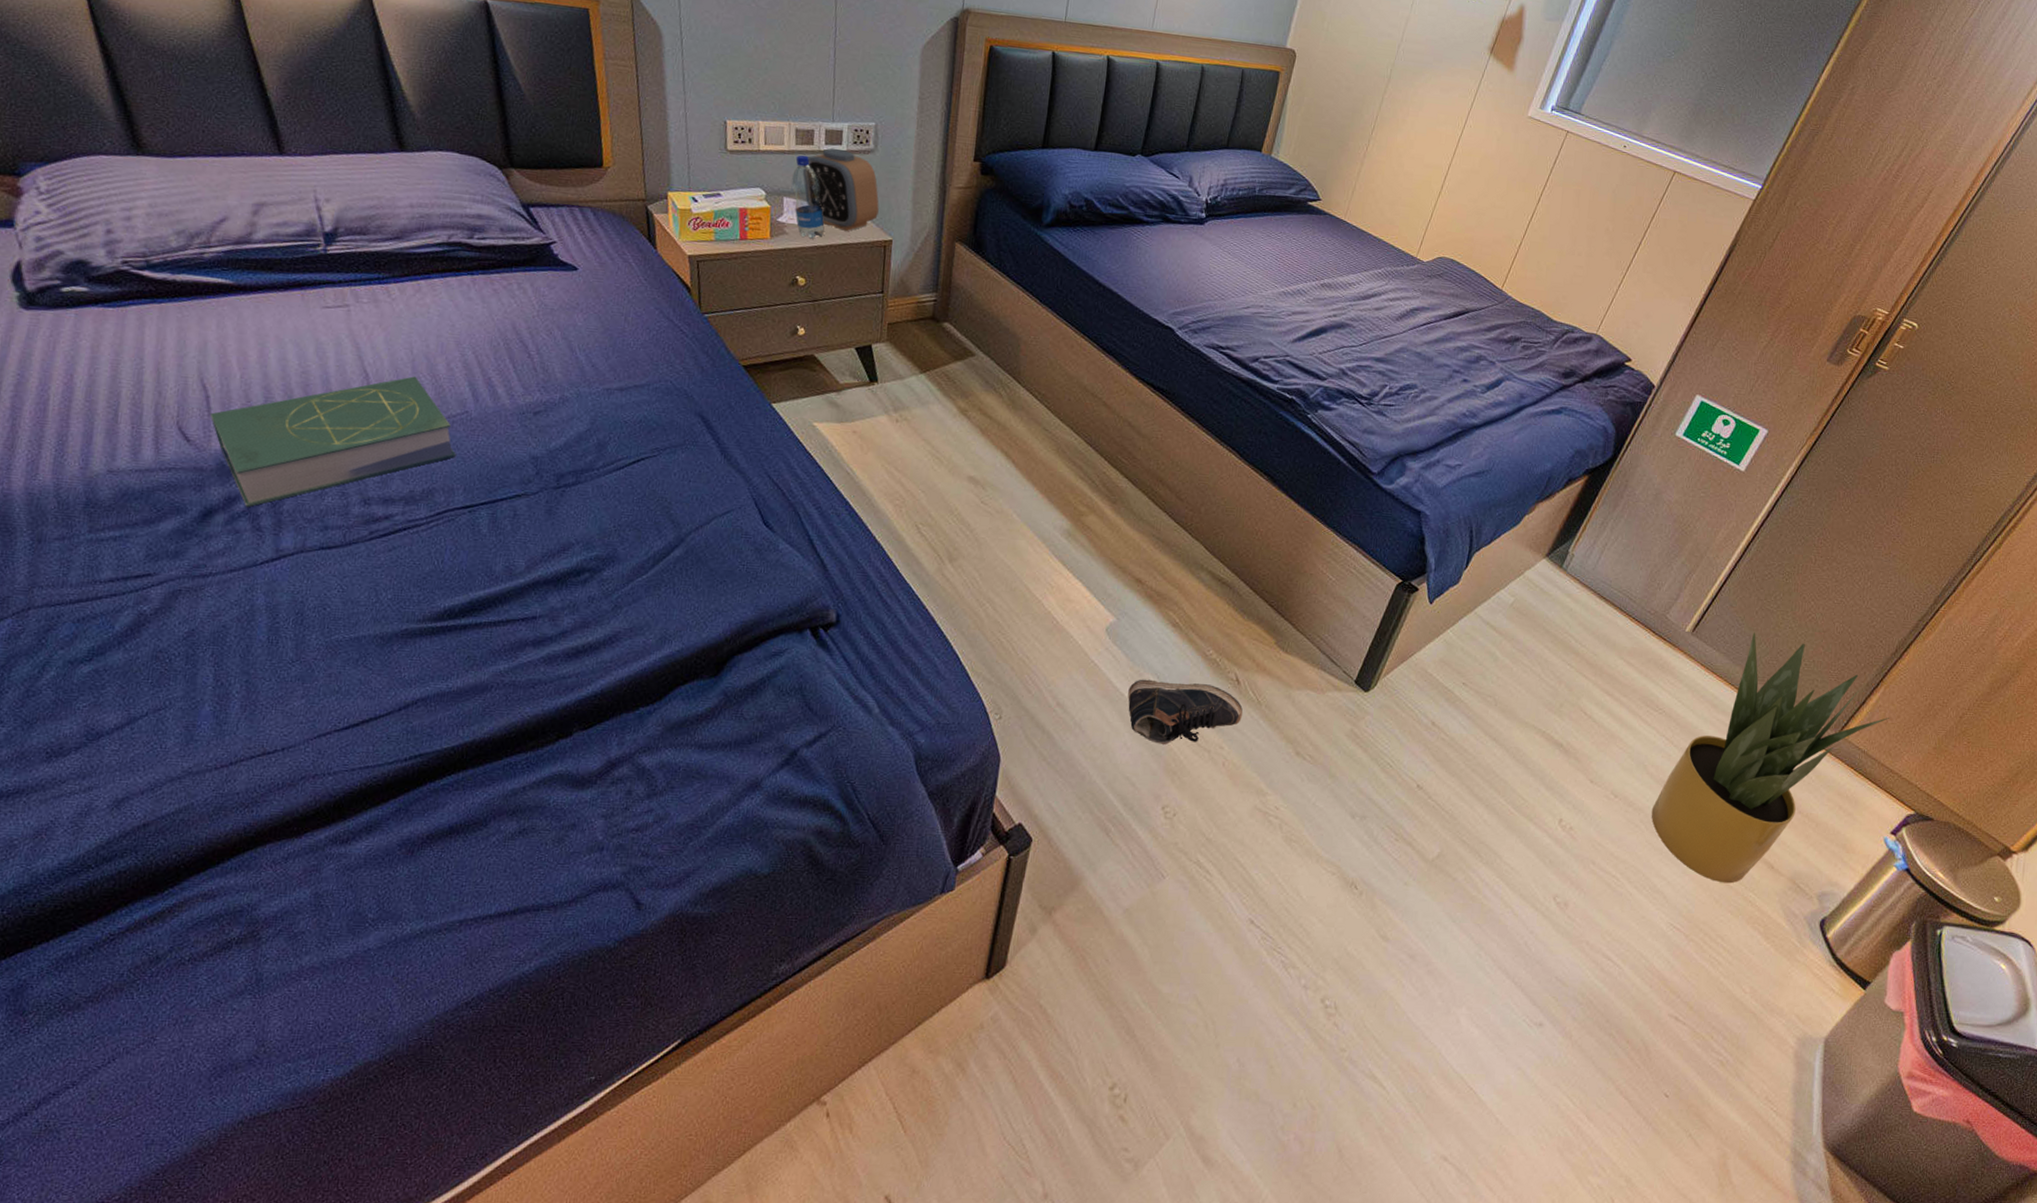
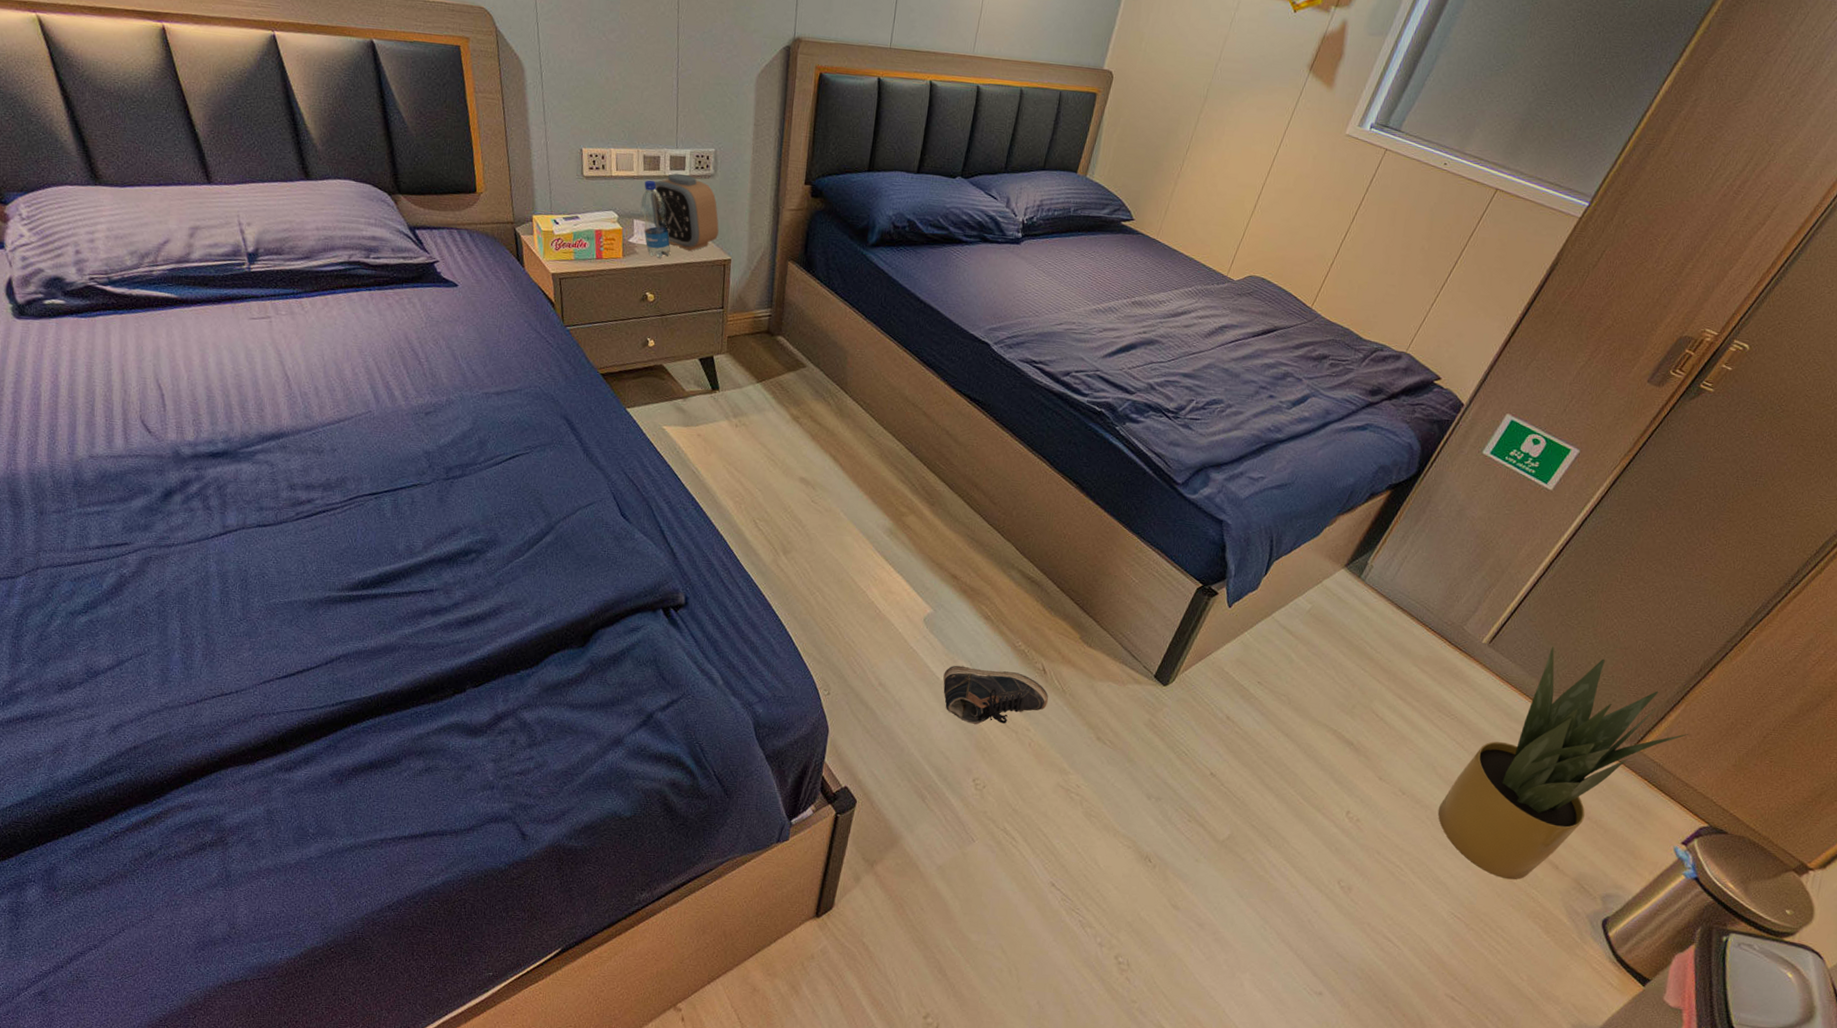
book: present [209,376,457,507] -> none [165,379,363,489]

